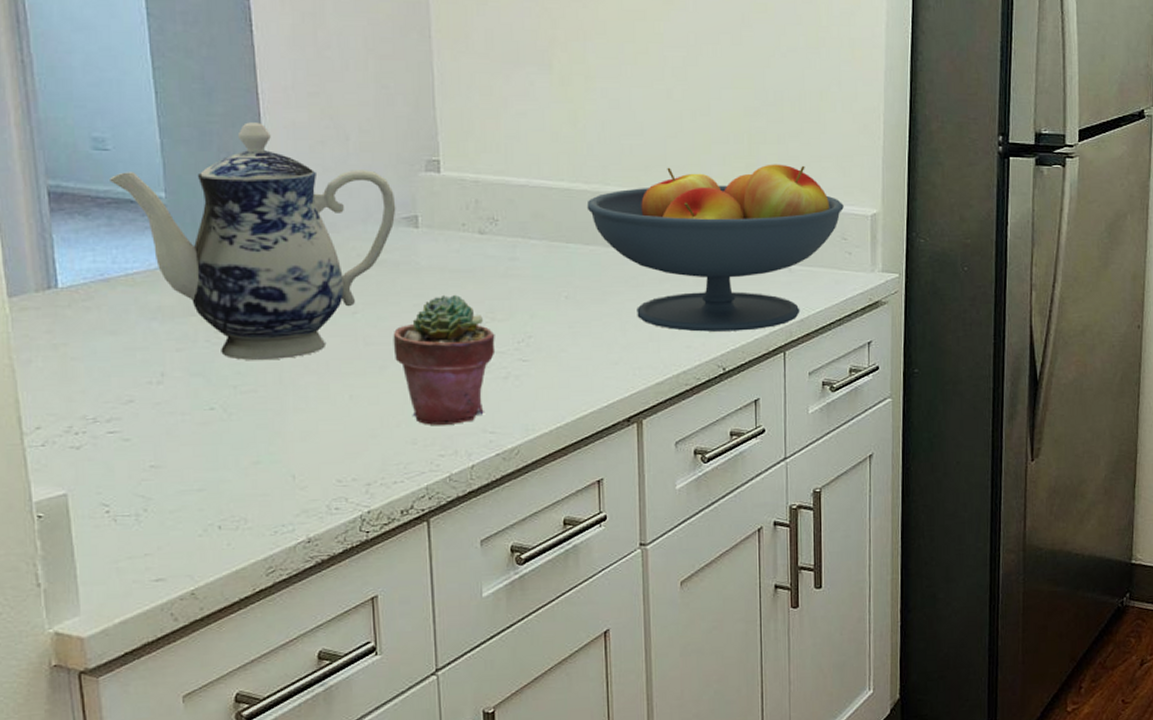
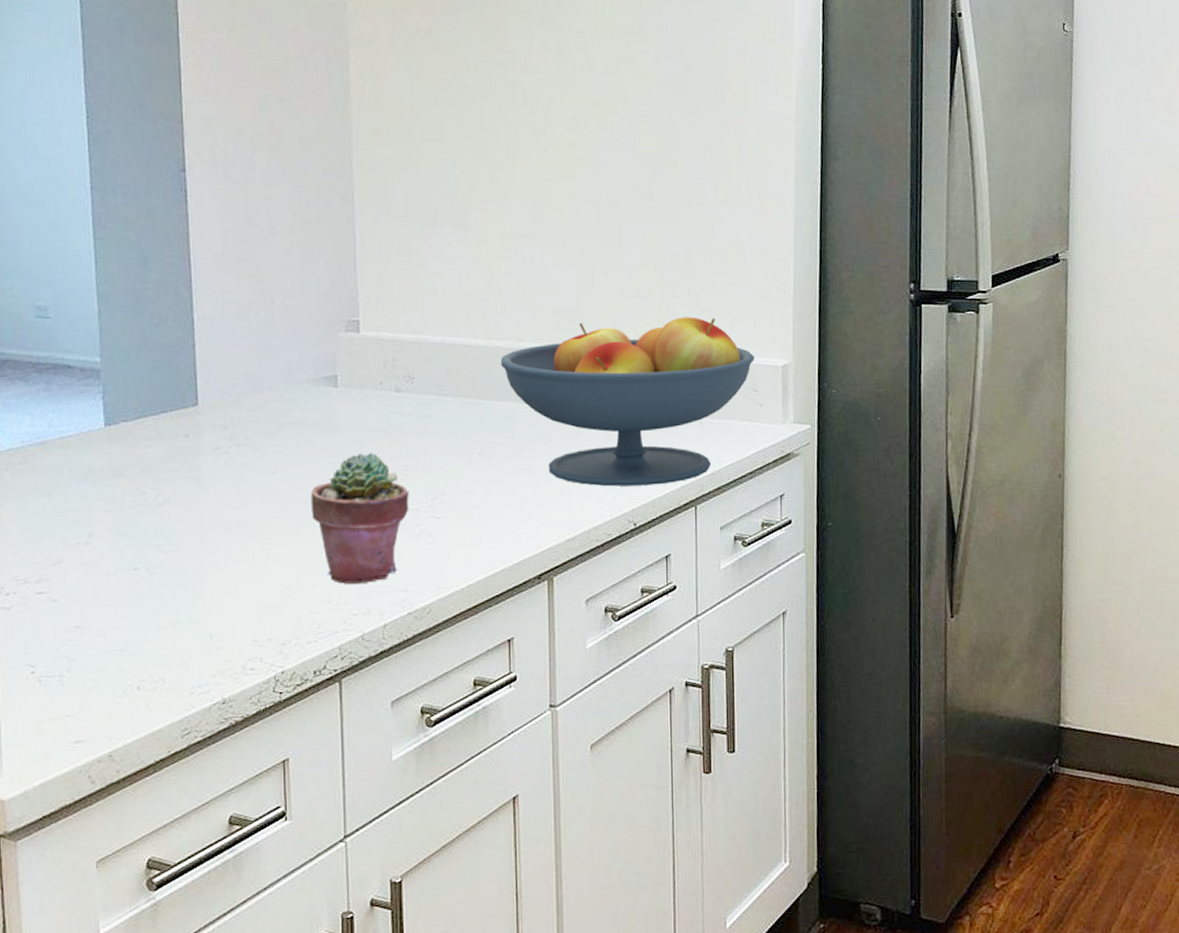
teapot: present [110,122,396,361] -> none [50,288,317,521]

